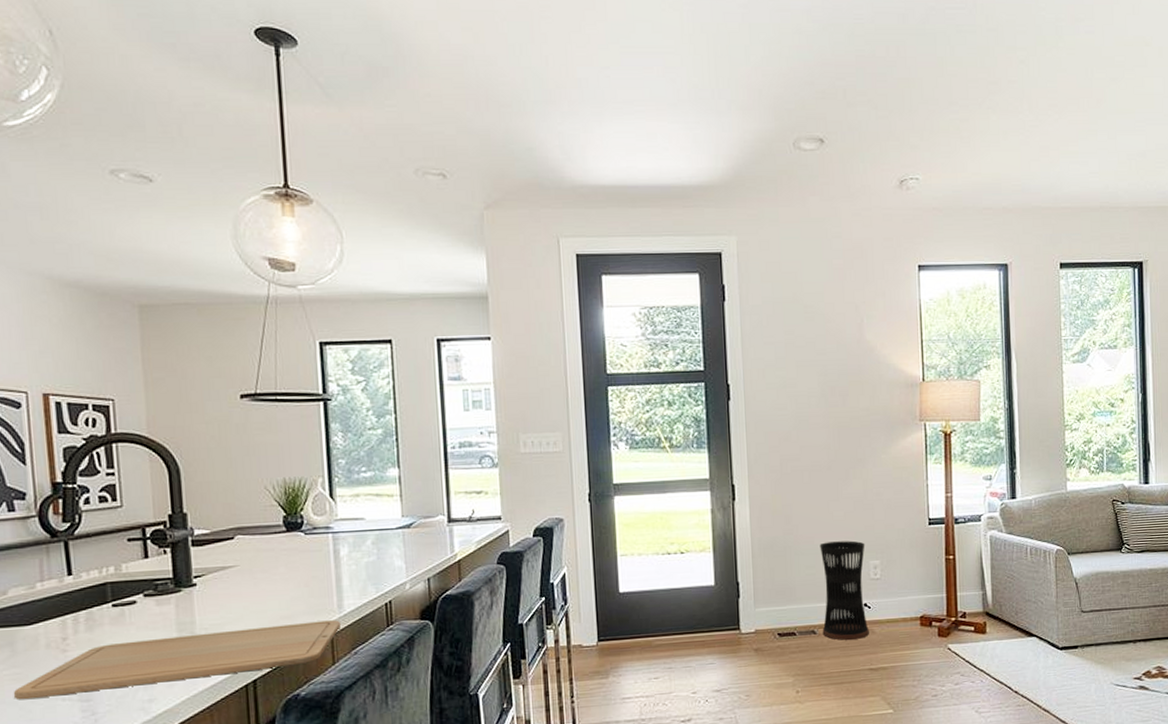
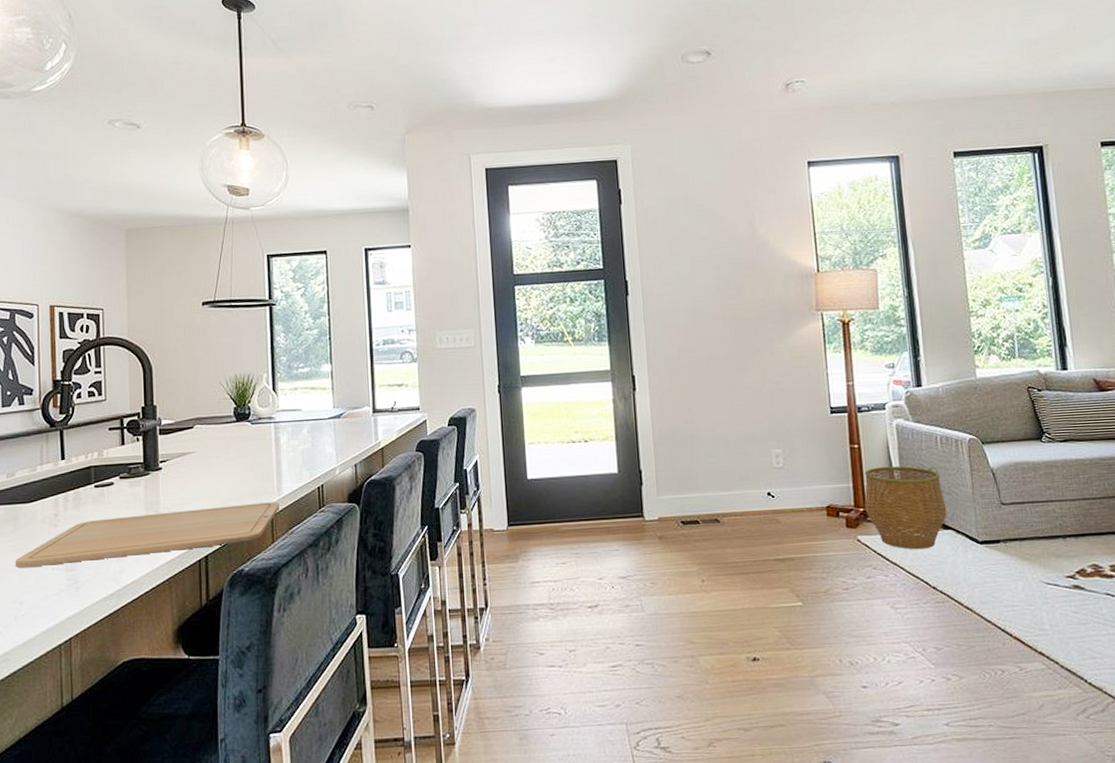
umbrella stand: present [819,540,869,640] -> none [720,429,774,529]
basket: none [956,576,1032,657] -> present [864,466,947,550]

